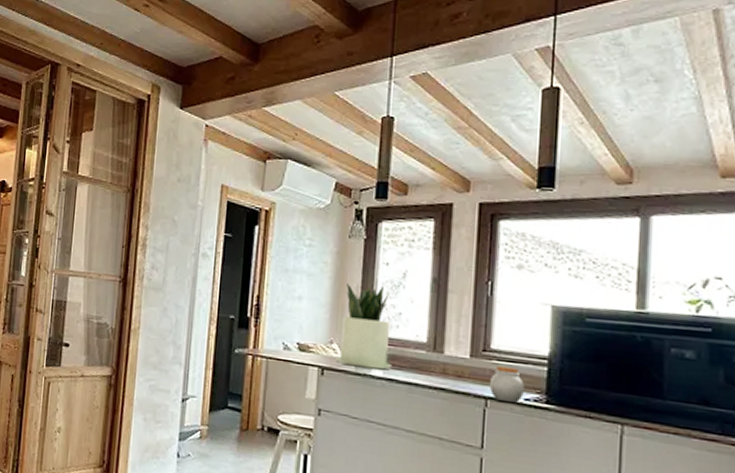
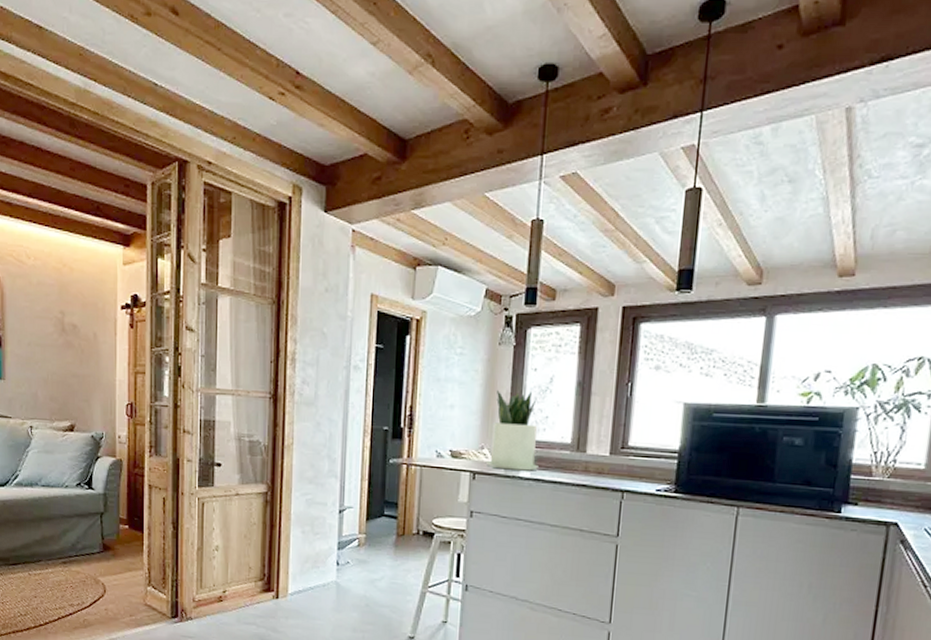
jar: present [489,366,524,404] -> none [625,461,657,495]

